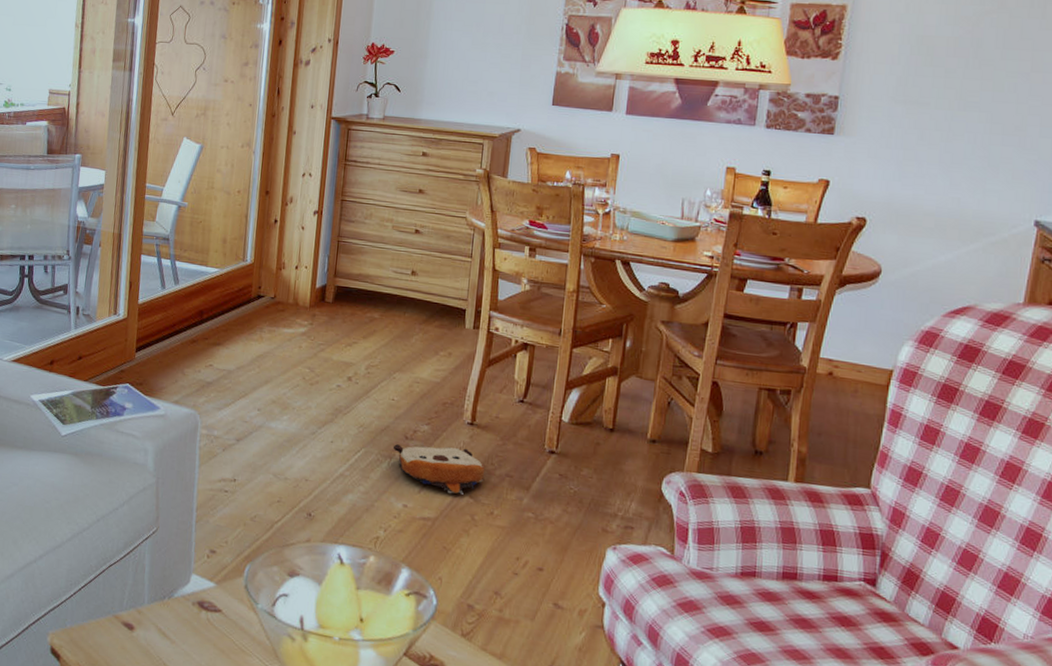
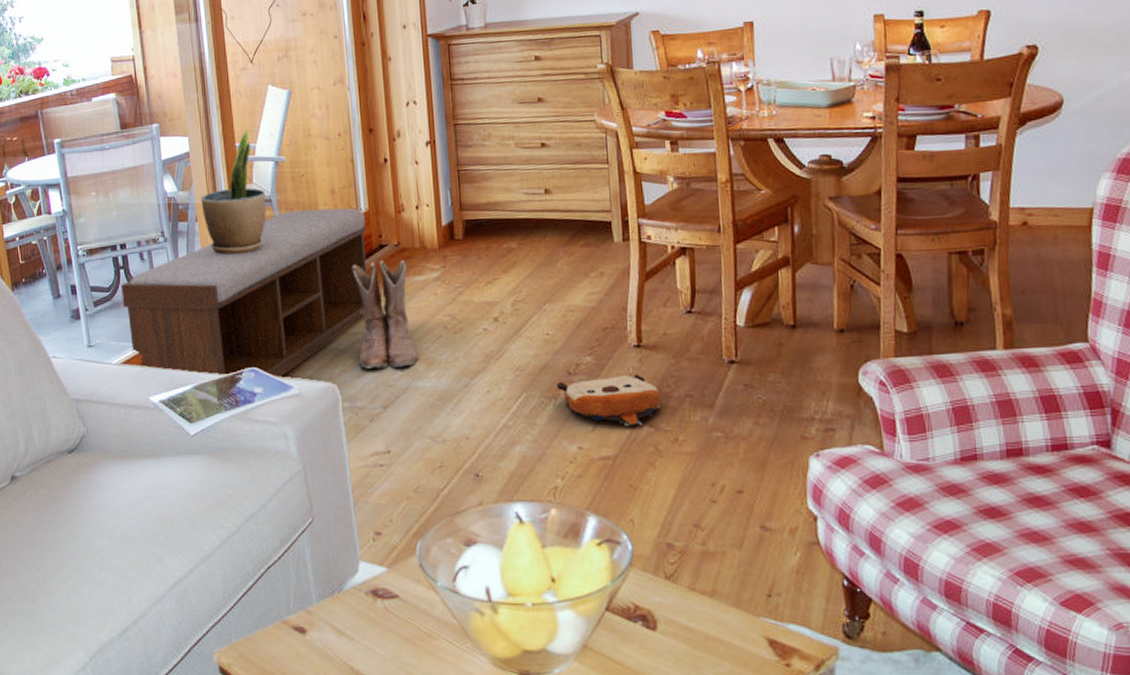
bench: none [21,251,250,398] -> present [121,208,368,378]
potted plant: none [106,174,165,282] -> present [201,130,267,255]
boots: none [221,308,279,408] -> present [351,260,419,369]

